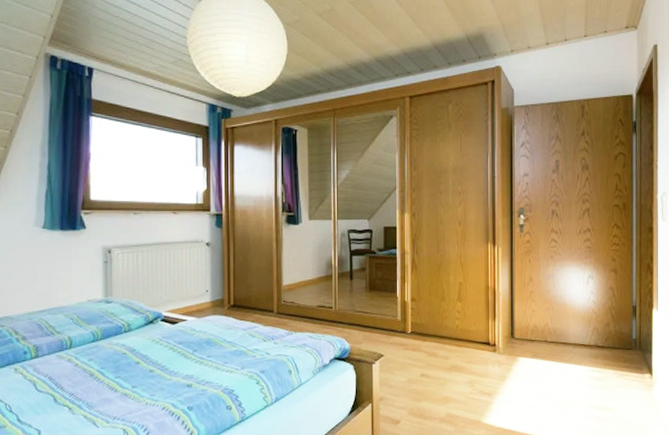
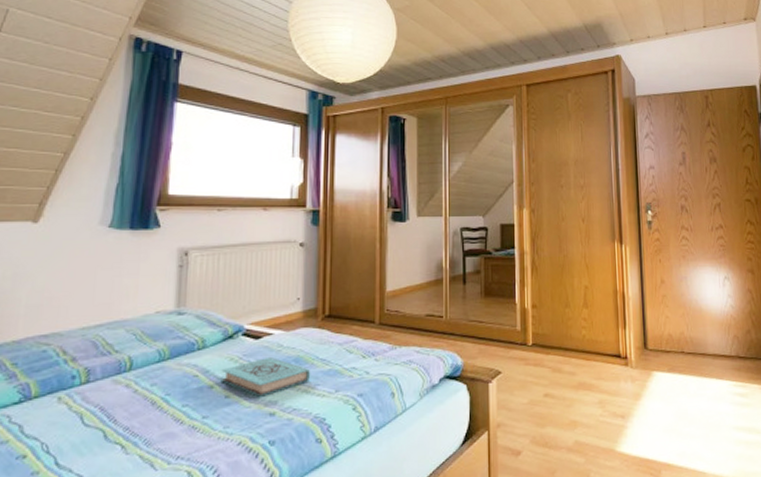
book: none [145,338,220,371] -> present [220,356,311,397]

